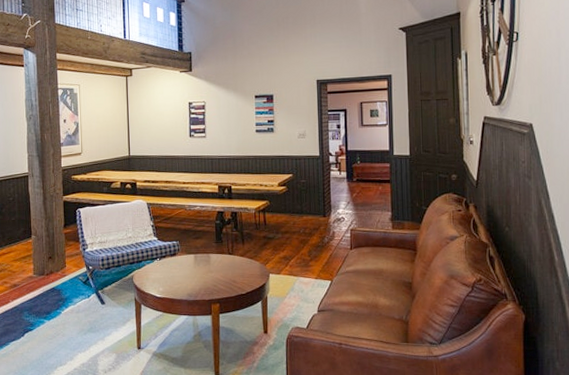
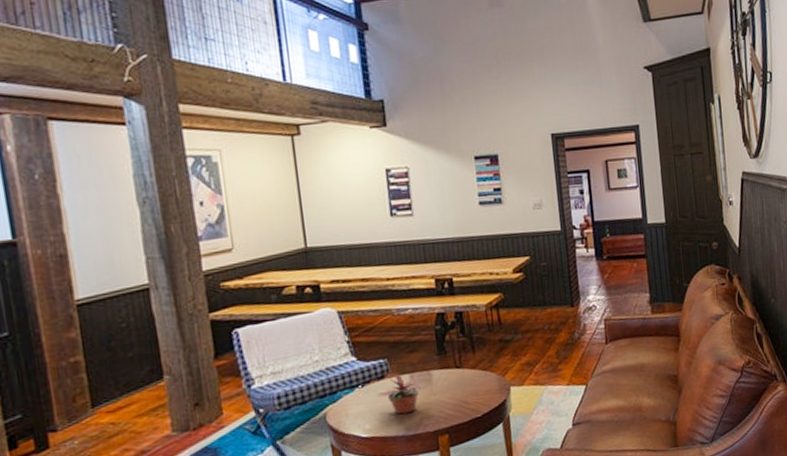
potted plant: none [169,252,206,284] -> present [376,372,427,415]

